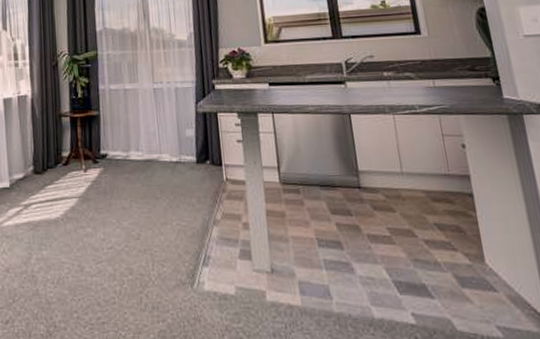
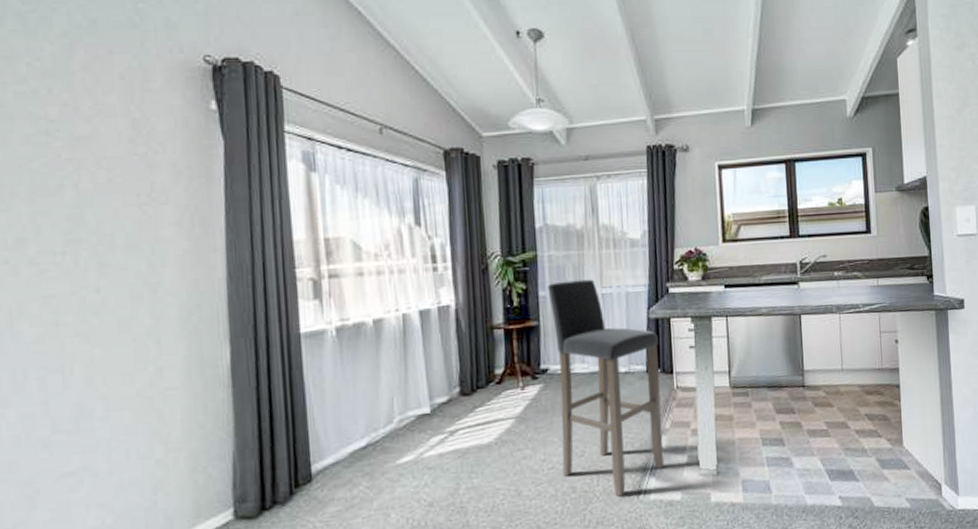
bar stool: none [106,75,217,283] -> present [548,279,664,497]

